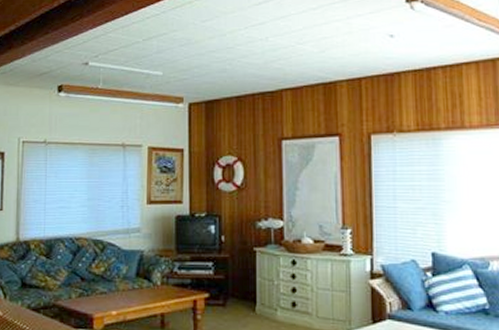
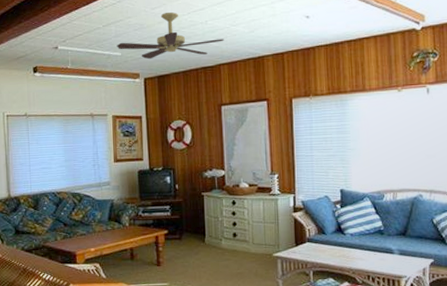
ceiling fan: none [158,26,288,81] -> present [116,12,224,60]

